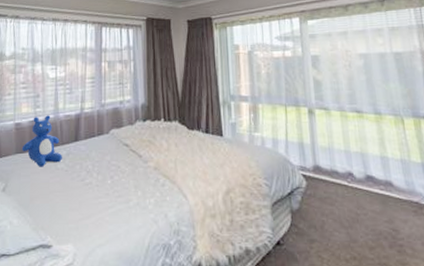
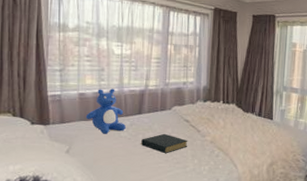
hardback book: none [79,161,129,186] -> present [141,133,188,154]

